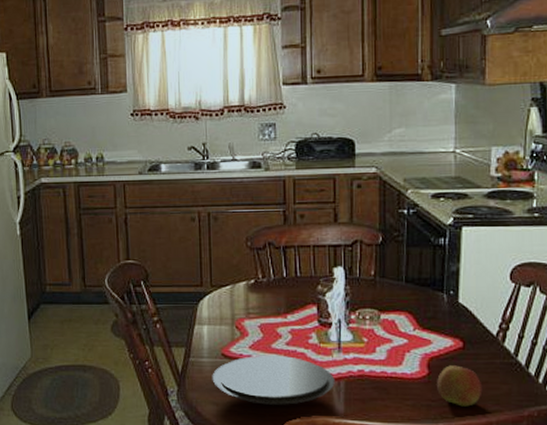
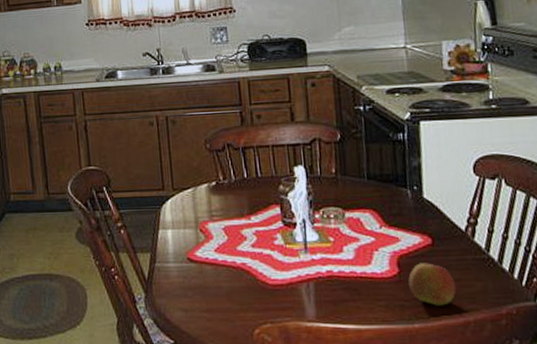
plate: present [212,355,335,405] -> none [179,257,304,310]

